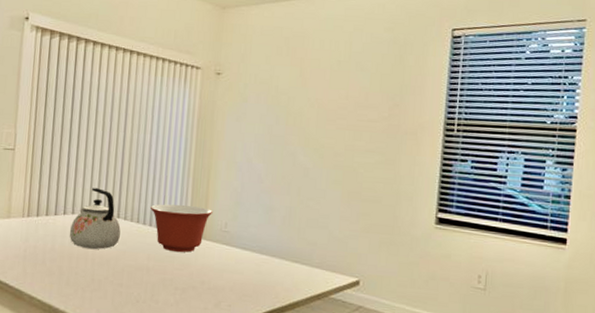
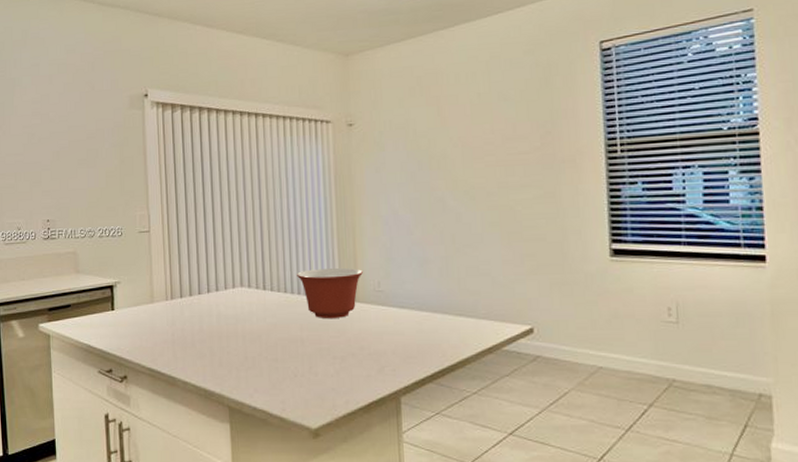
kettle: present [69,188,121,249] -> none [215,261,269,325]

